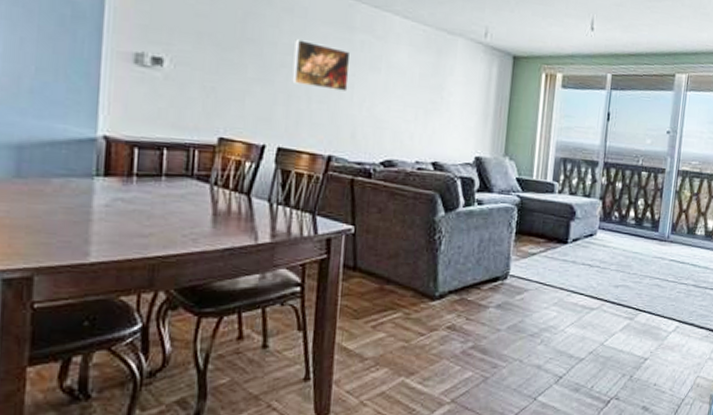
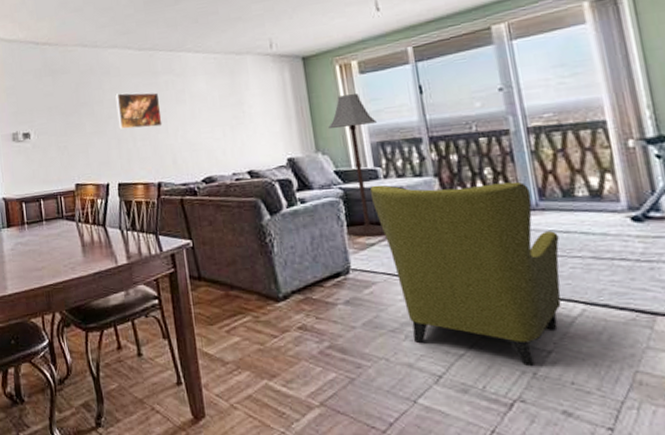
floor lamp: none [513,105,565,247] -> present [328,94,385,237]
armchair: none [543,198,676,371] -> present [369,181,561,367]

